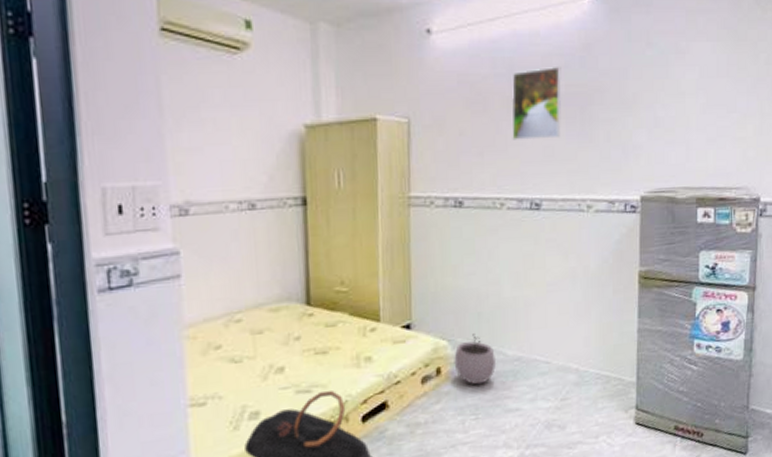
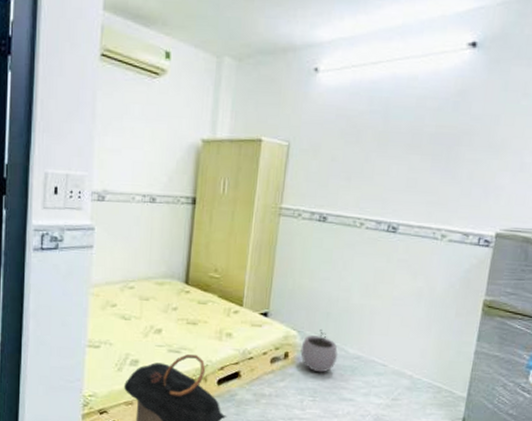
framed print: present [511,67,562,140] -> none [379,108,435,172]

